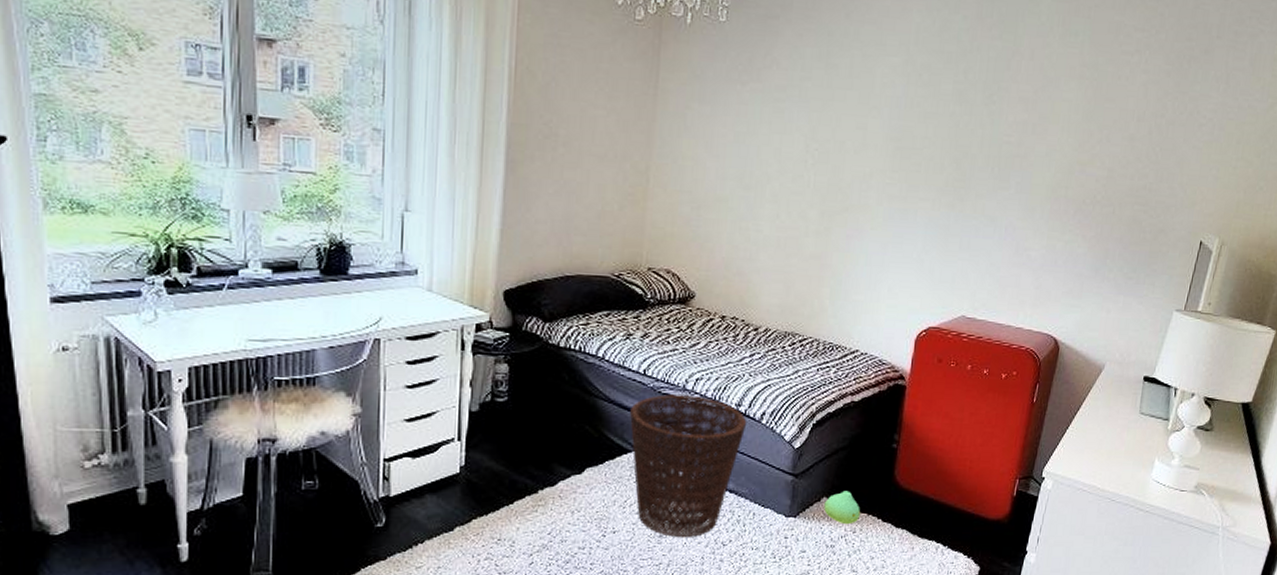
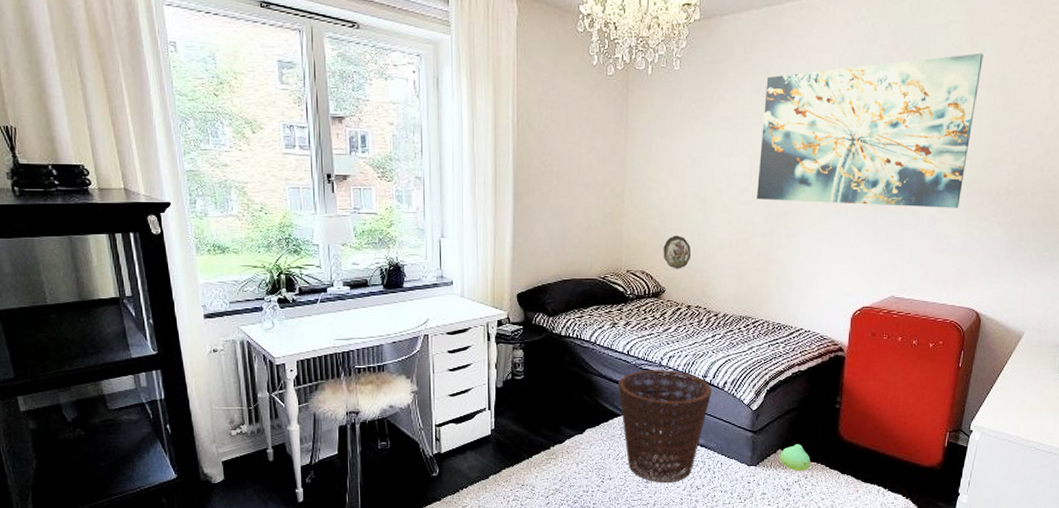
decorative plate: none [694,227,730,270] -> present [663,235,692,269]
wall art: none [812,37,1076,217] -> present [757,53,983,208]

